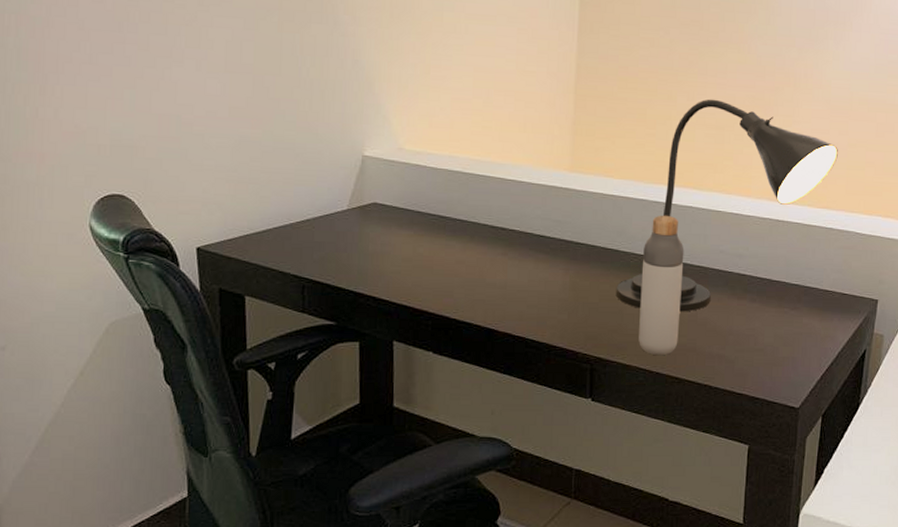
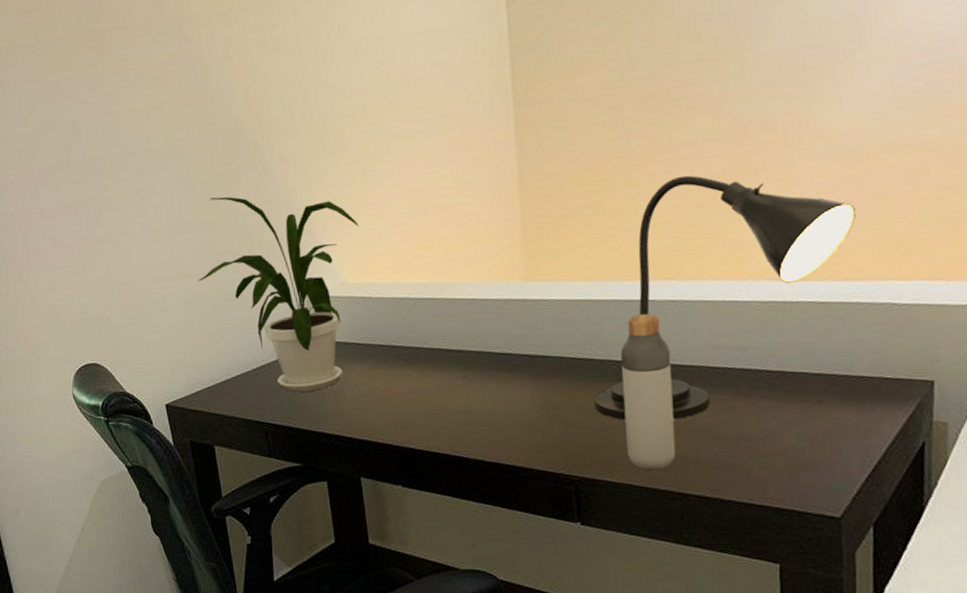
house plant: none [249,42,423,251] -> present [197,196,359,392]

